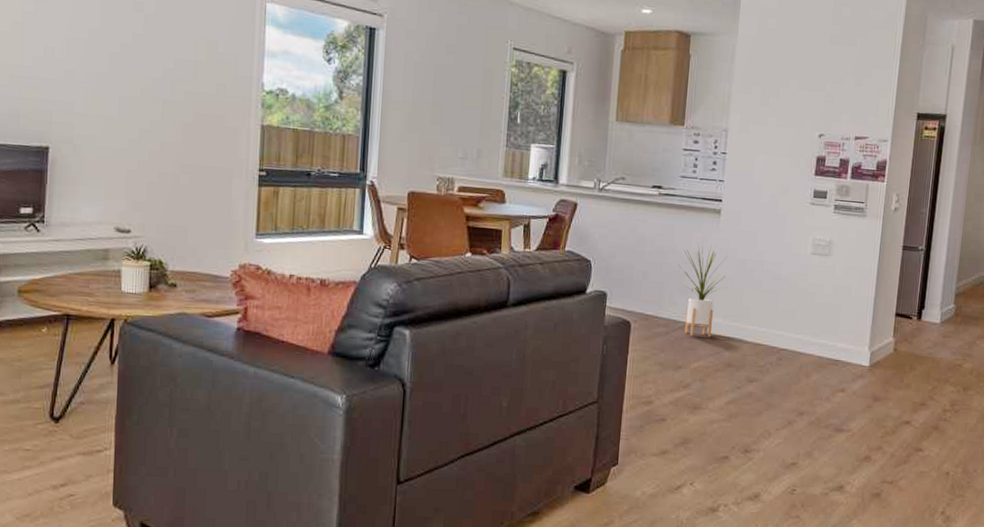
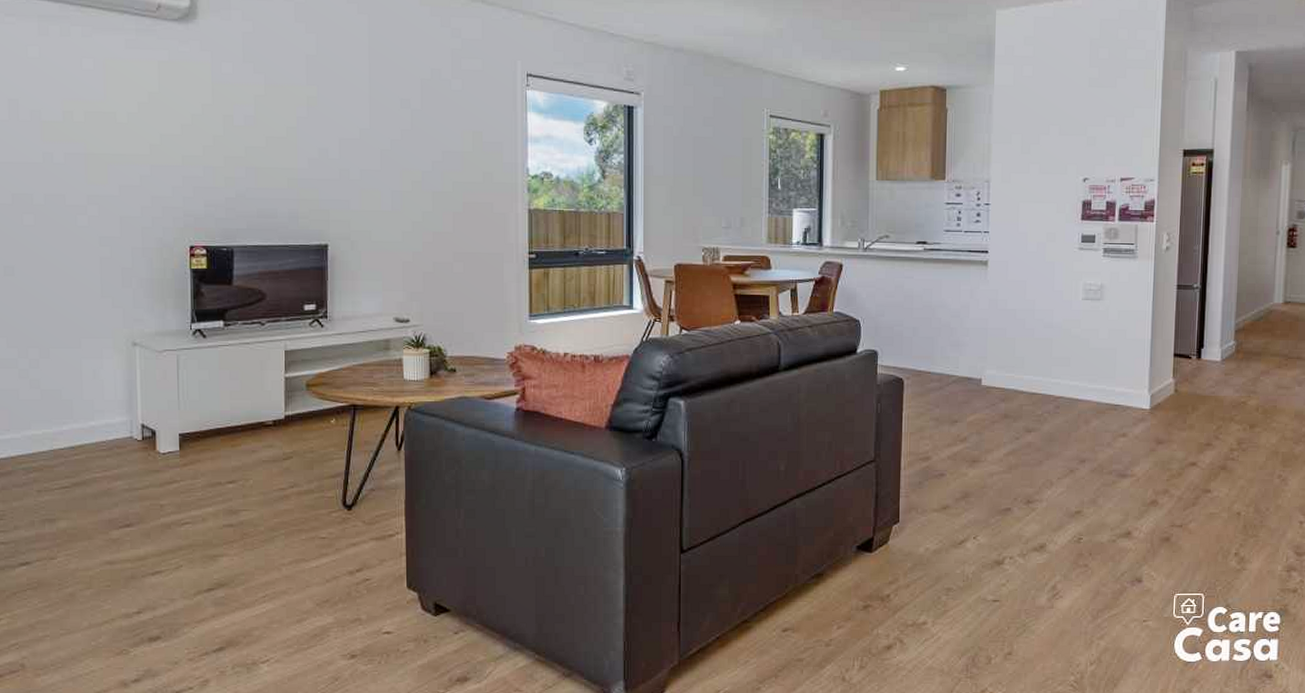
house plant: present [677,243,729,338] -> none [947,296,999,390]

